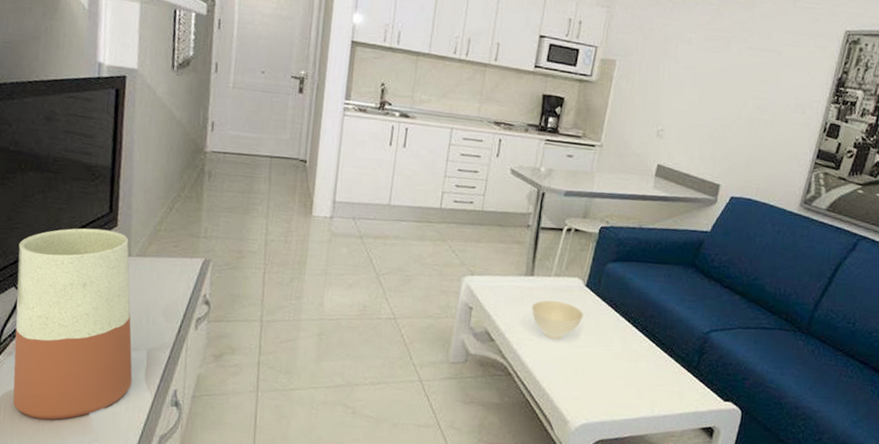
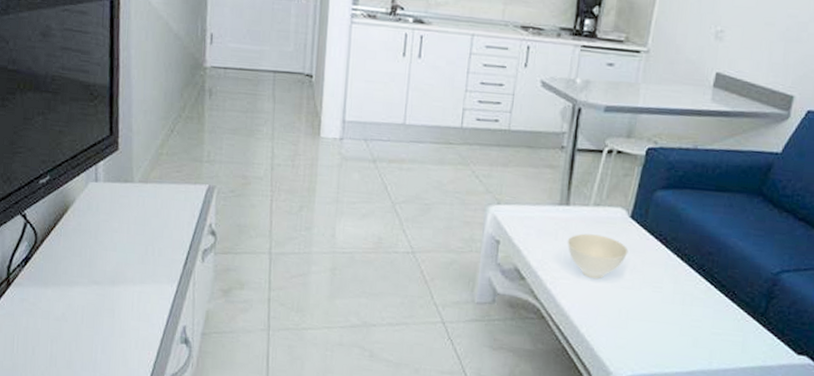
vase: present [12,228,133,420] -> none [22,152,141,355]

